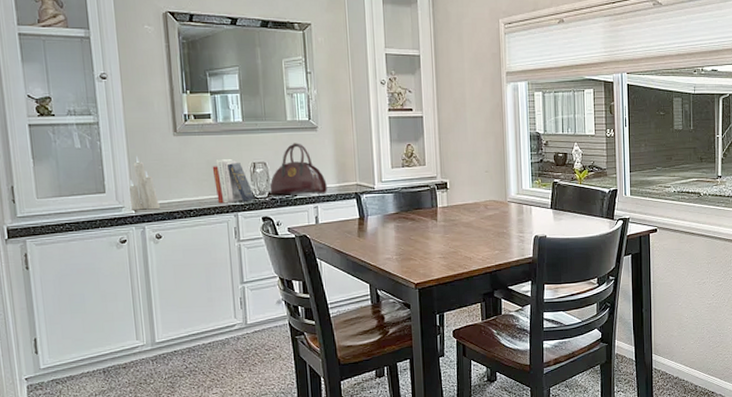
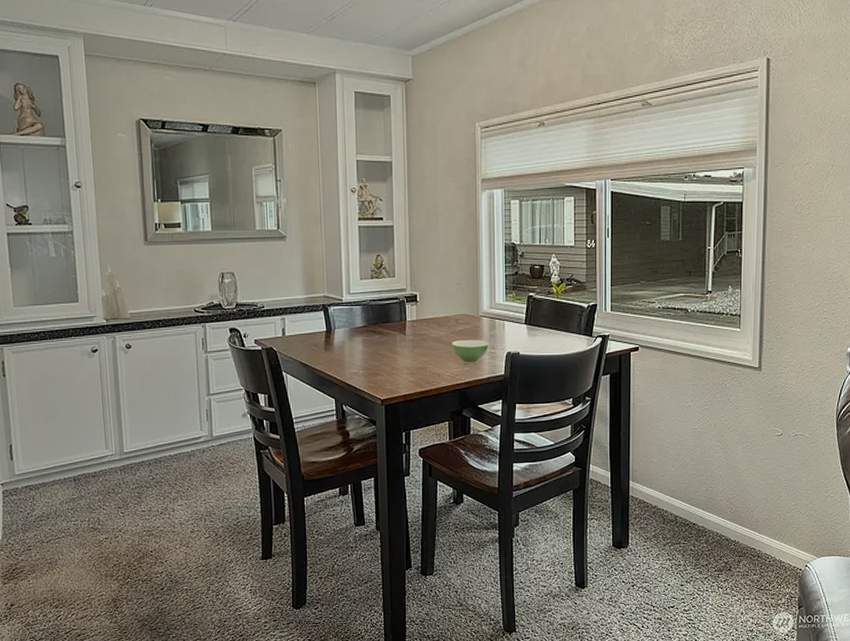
books: present [212,158,255,204] -> none [181,268,223,314]
handbag: present [270,143,327,197] -> none [237,253,295,308]
bowl: none [481,223,518,249] -> present [450,339,490,365]

